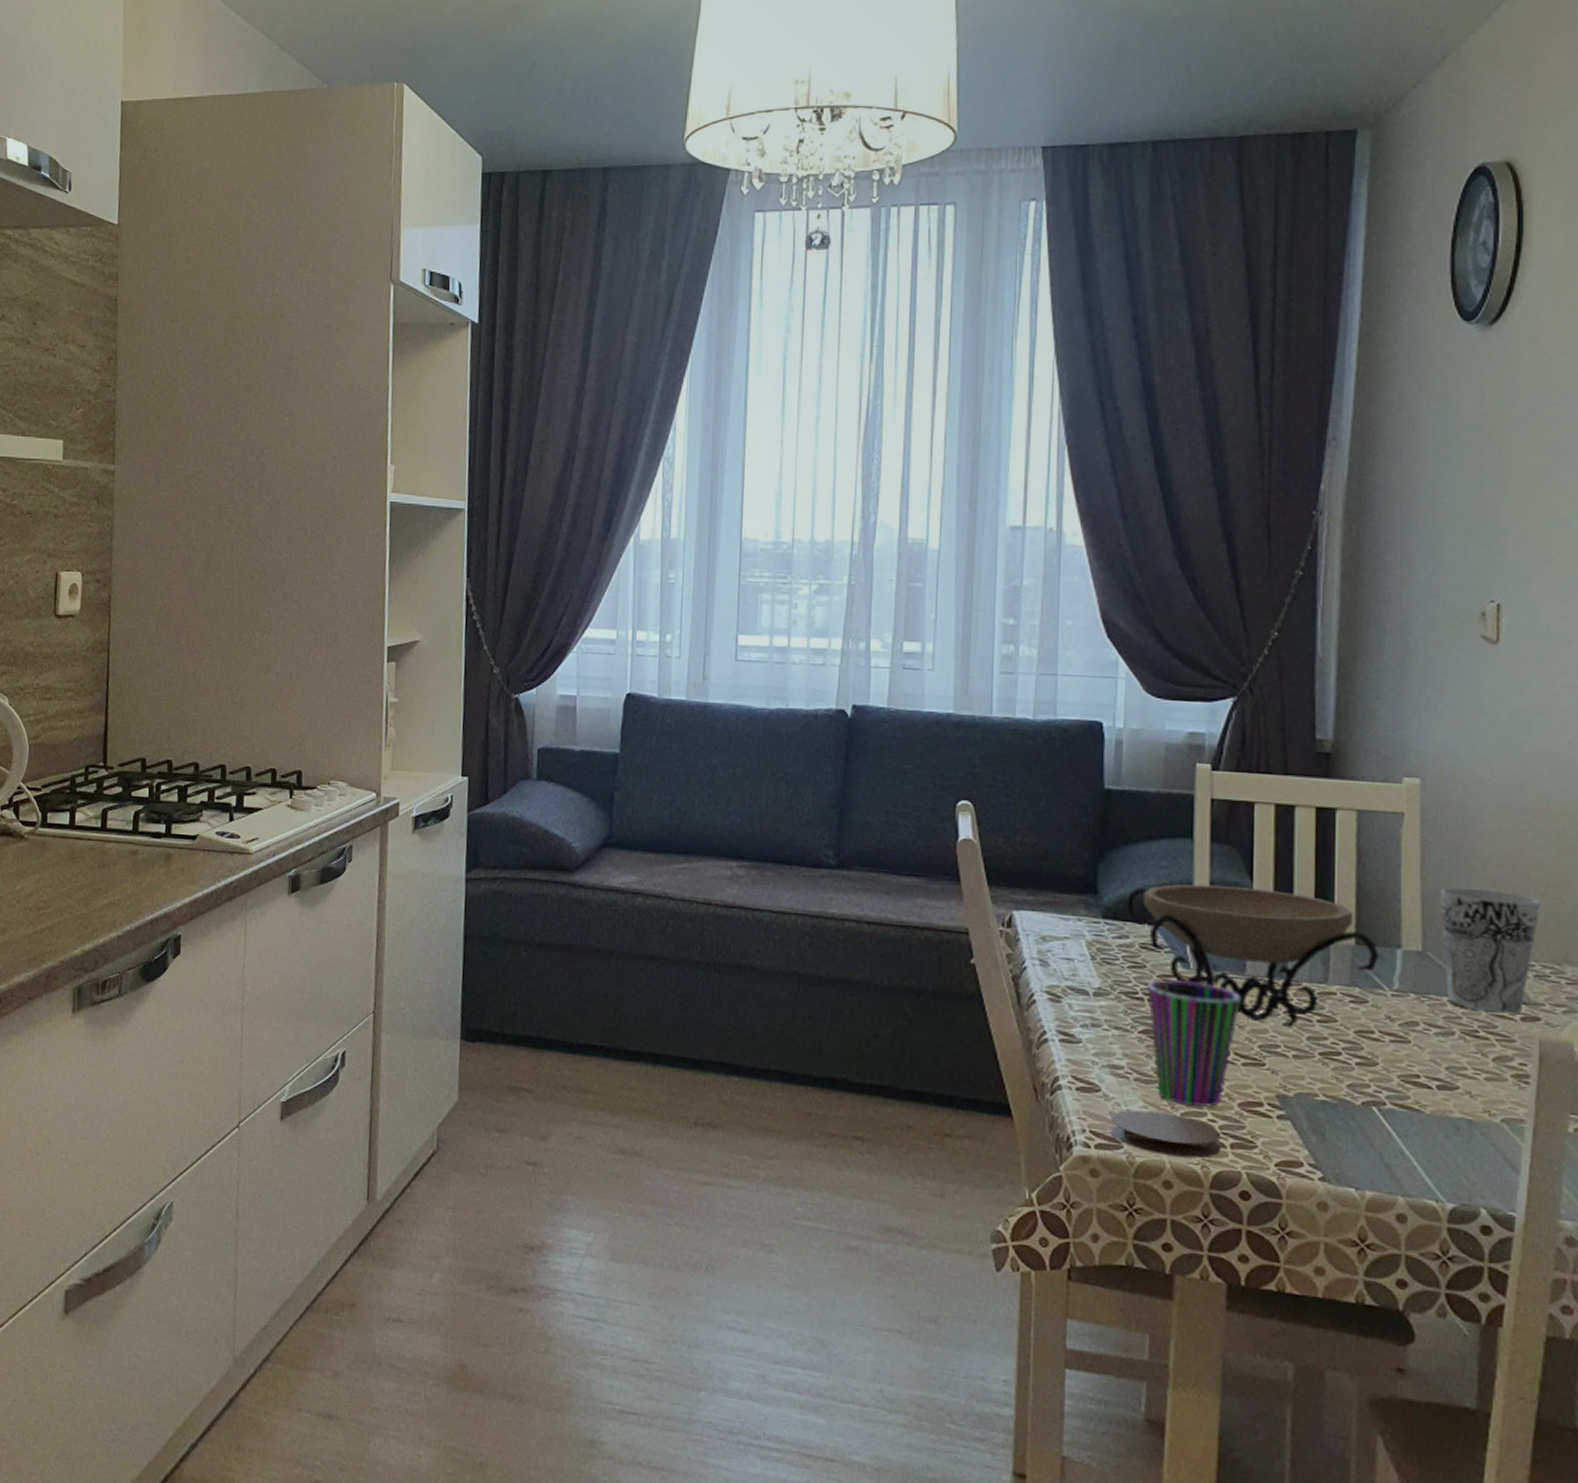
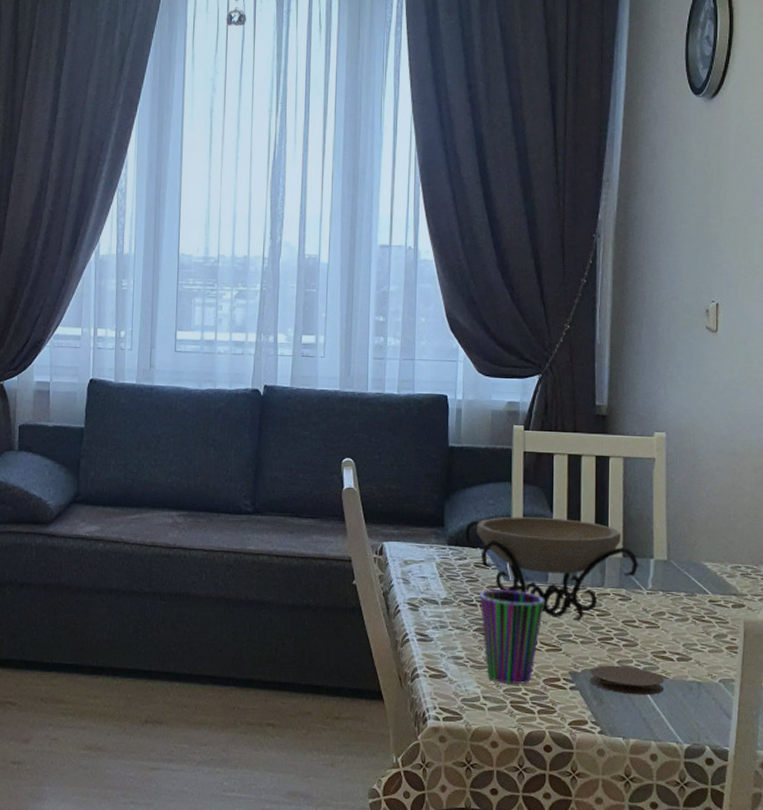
coaster: present [1110,1110,1222,1158] -> none [454,689,532,723]
coaster: none [1306,1089,1418,1134] -> present [590,665,665,696]
cup: present [1441,887,1541,1014] -> none [679,512,745,603]

